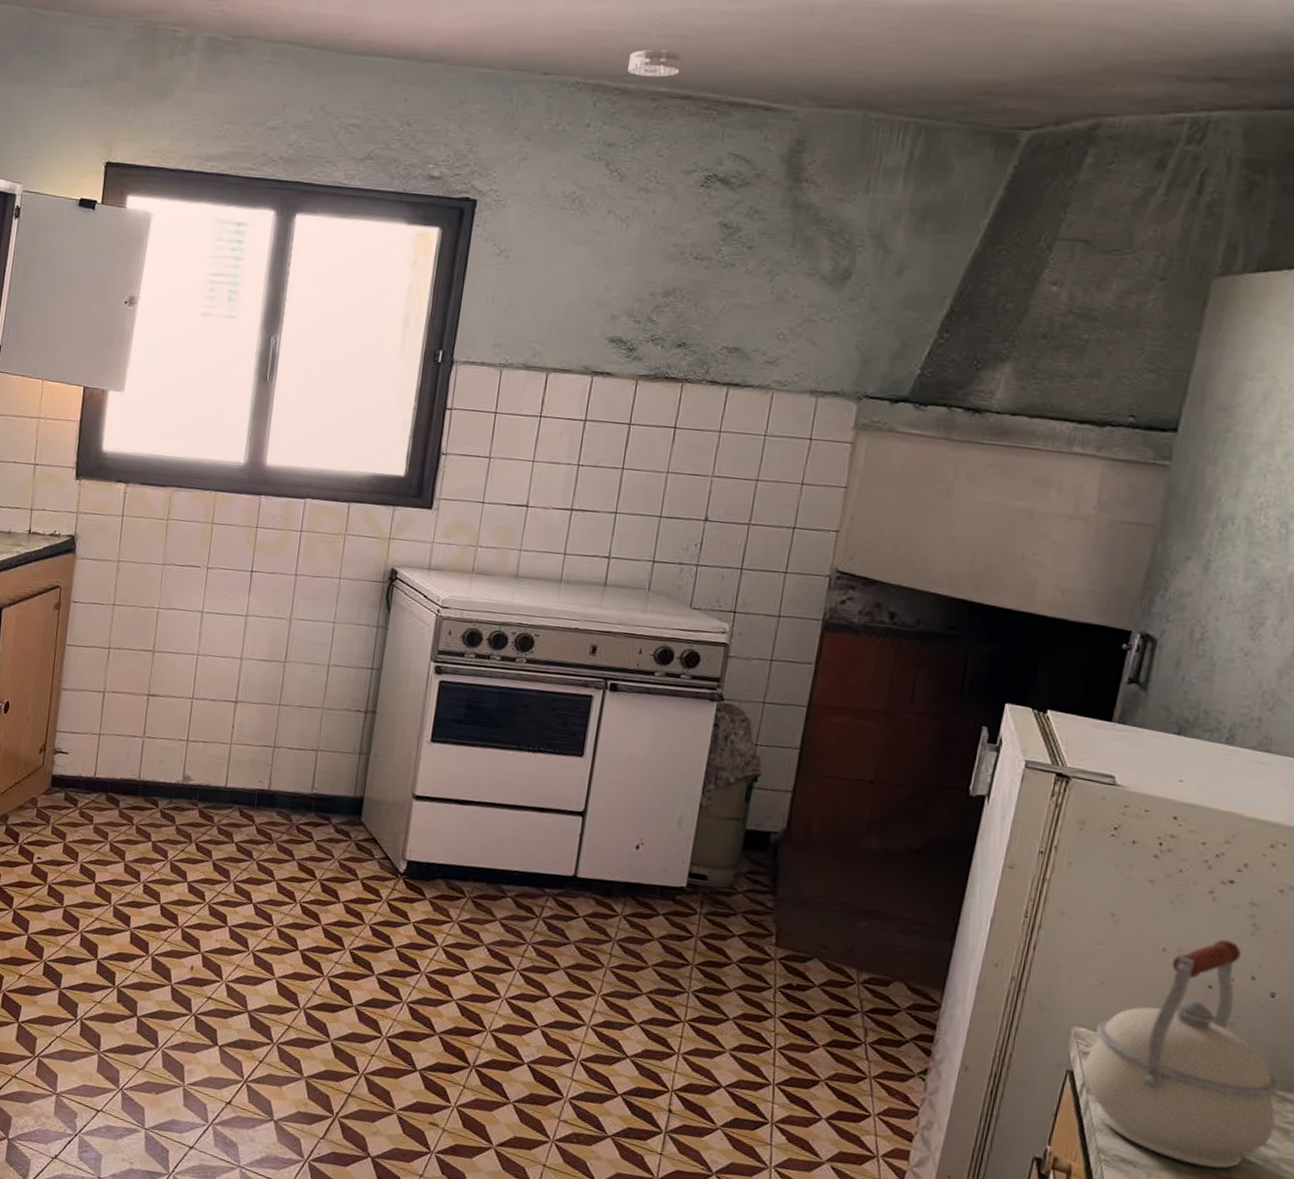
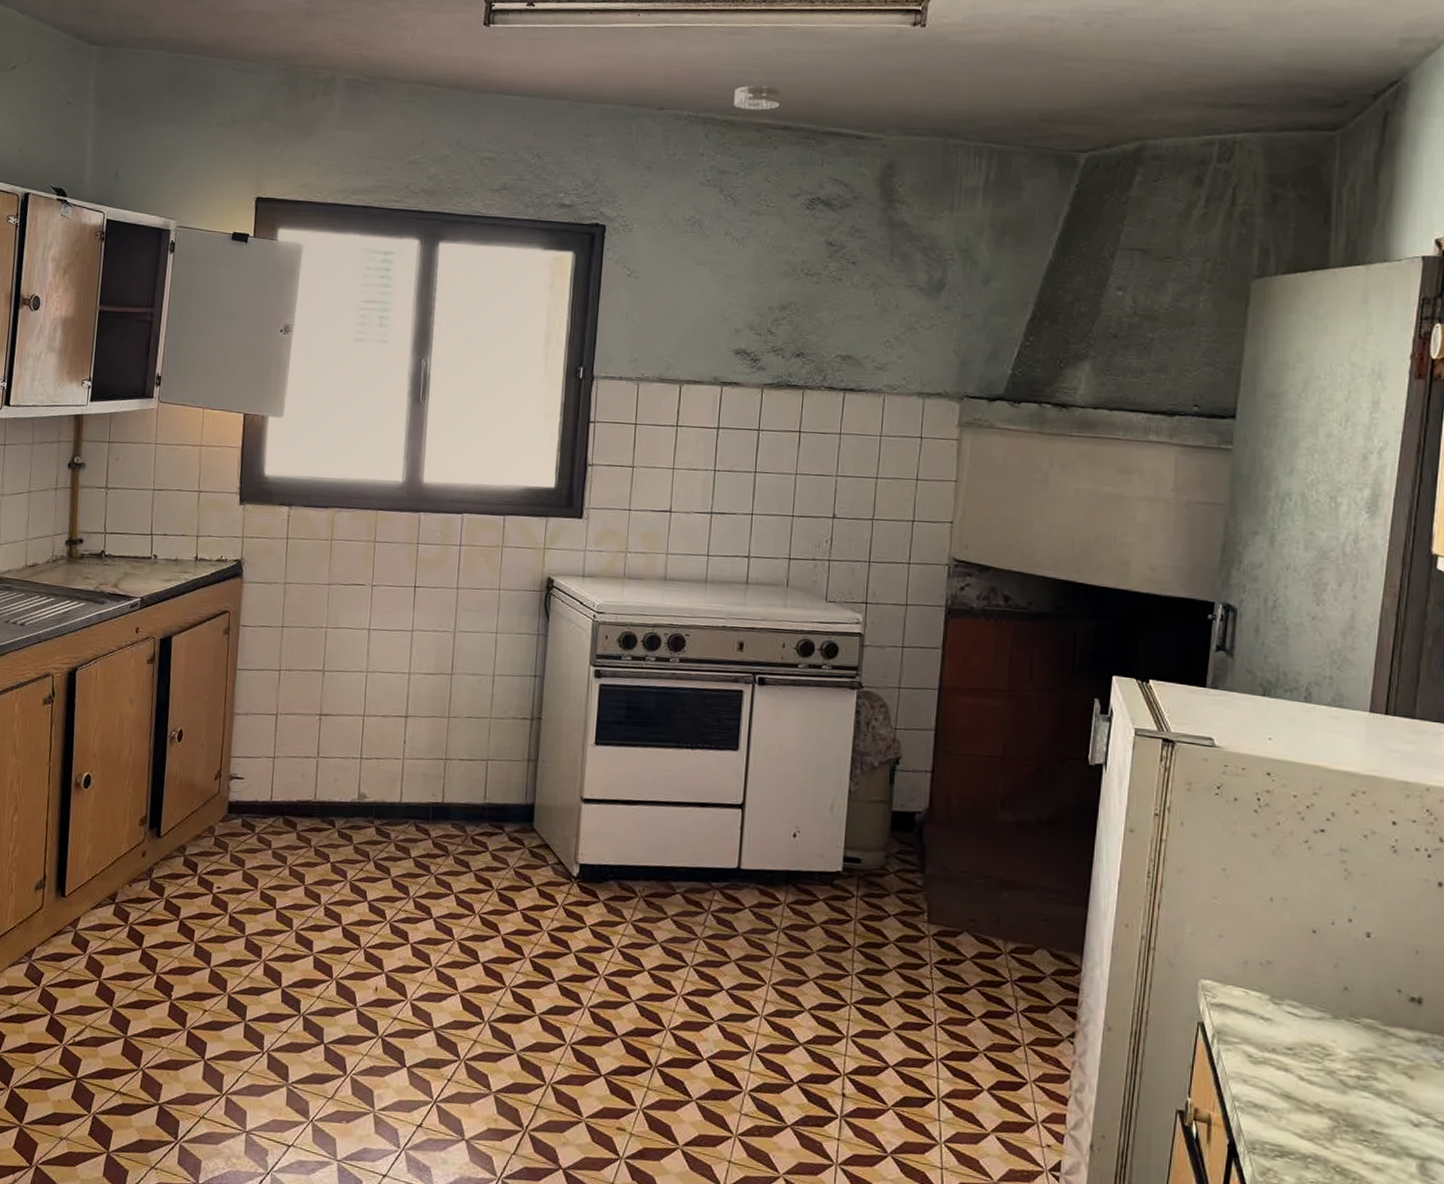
kettle: present [1083,939,1281,1169] -> none [1212,885,1384,1106]

